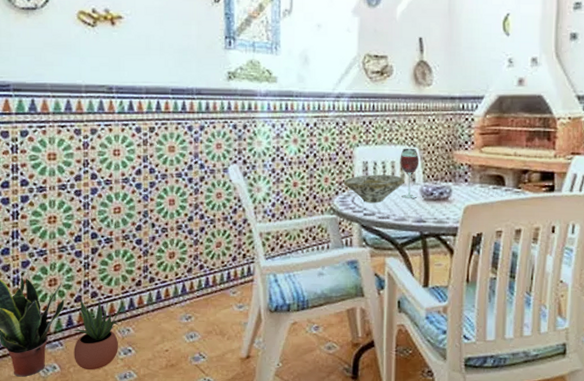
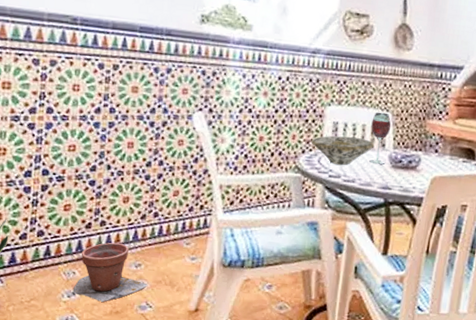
potted plant: present [72,298,124,369] -> none [14,236,72,310]
flowerpot: none [128,297,200,356] -> present [72,242,148,302]

